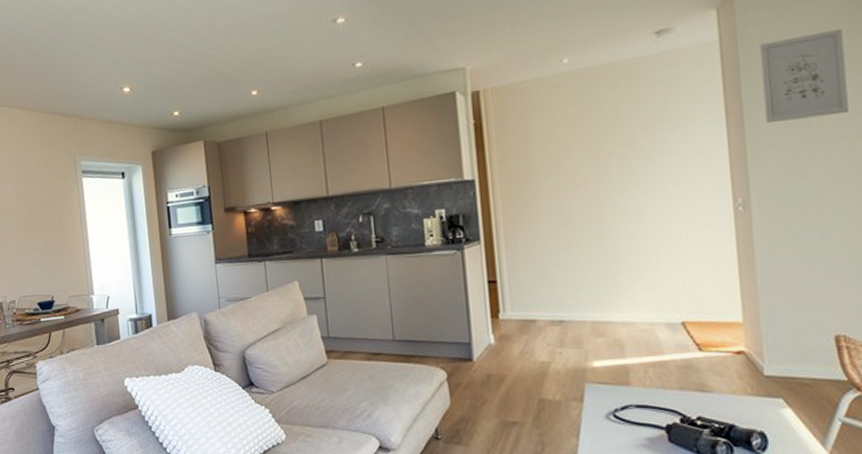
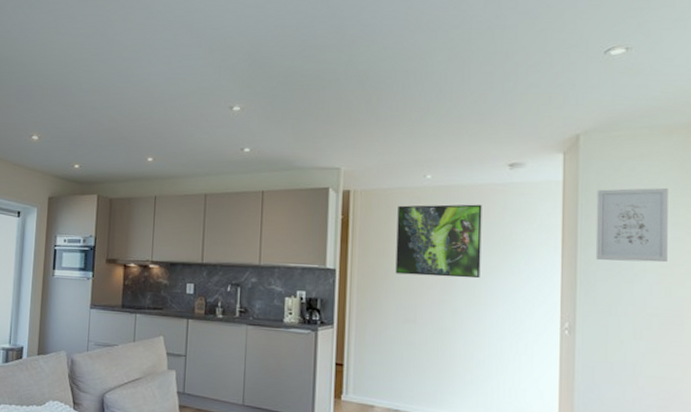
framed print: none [535,82,637,175] -> present [395,204,482,279]

